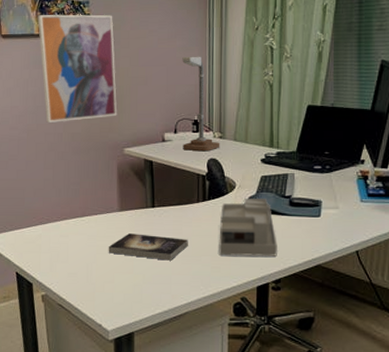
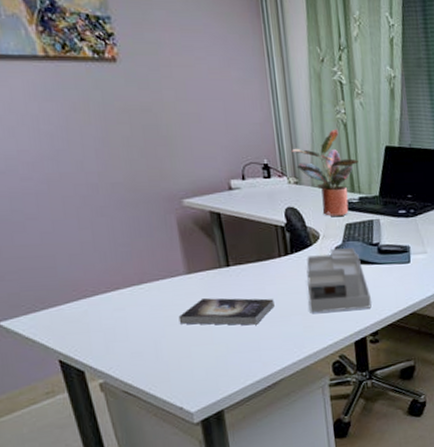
wall art: present [37,14,117,123] -> none [39,29,168,171]
desk lamp: present [182,56,220,152] -> none [240,90,297,200]
potted plant: none [220,89,280,168] -> present [291,128,359,216]

